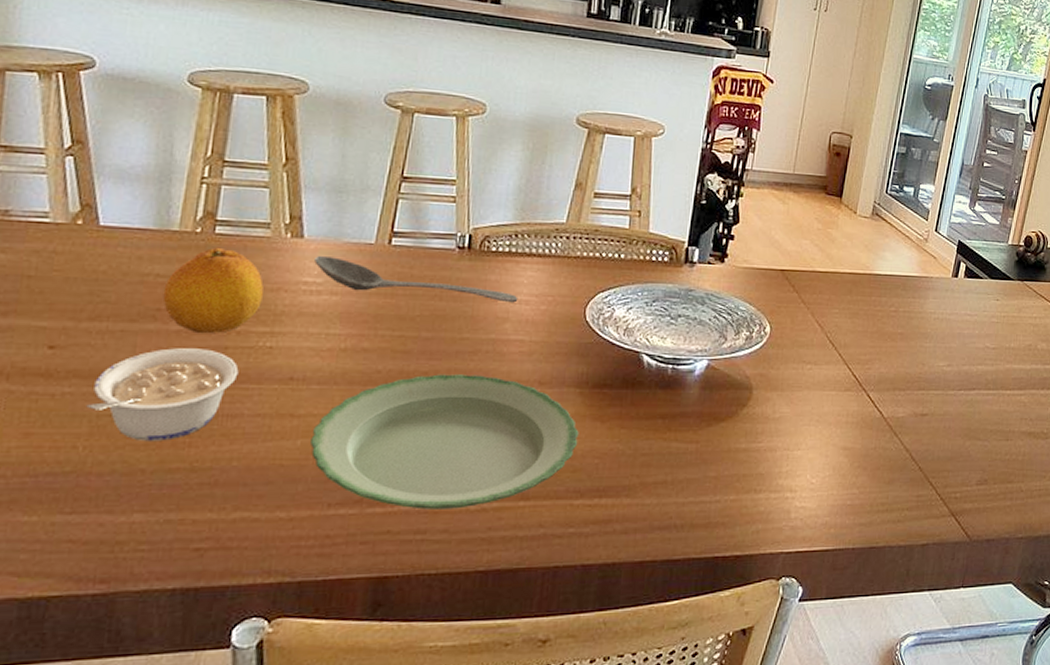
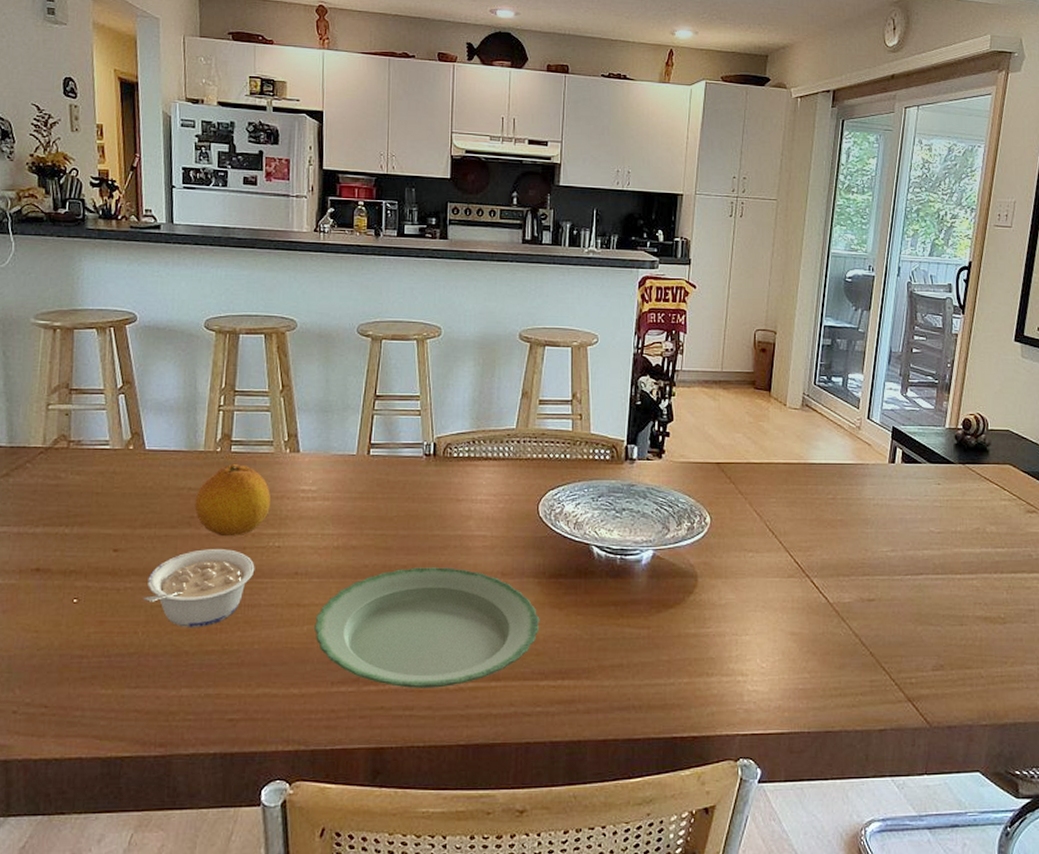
stirrer: present [314,255,518,303] -> none [309,466,479,502]

